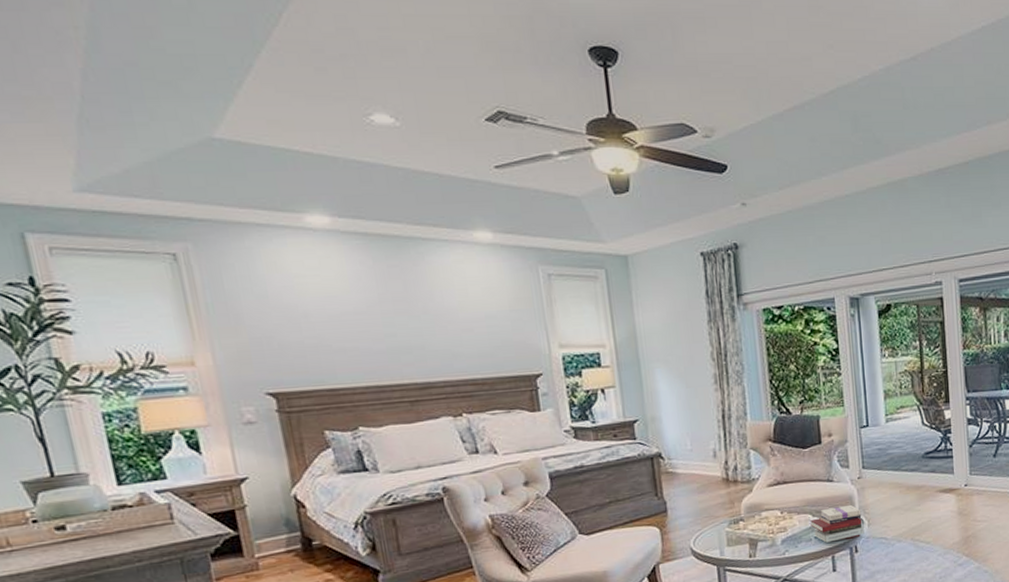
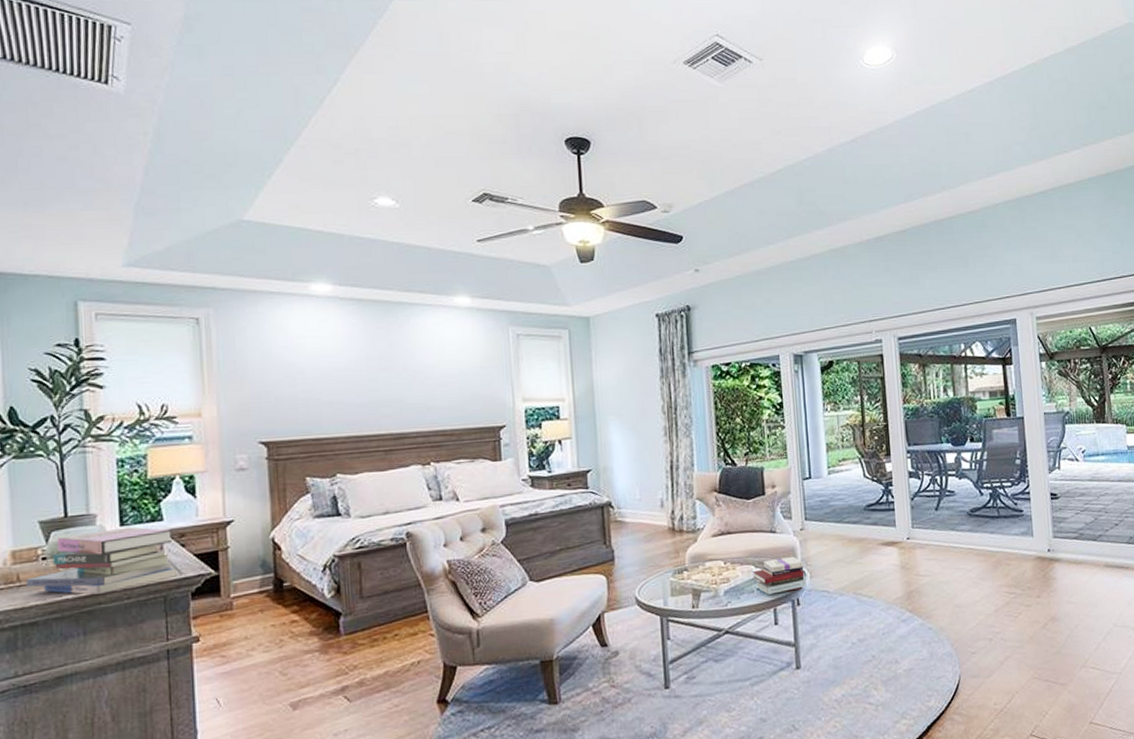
books: none [18,486,191,559] -> present [26,527,176,595]

